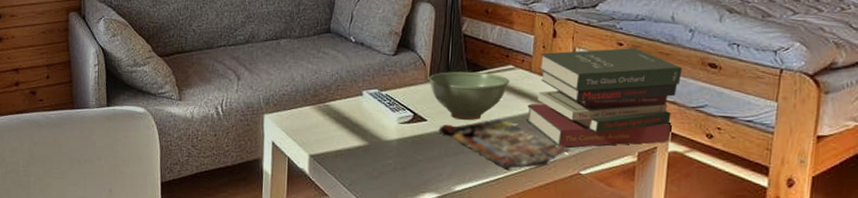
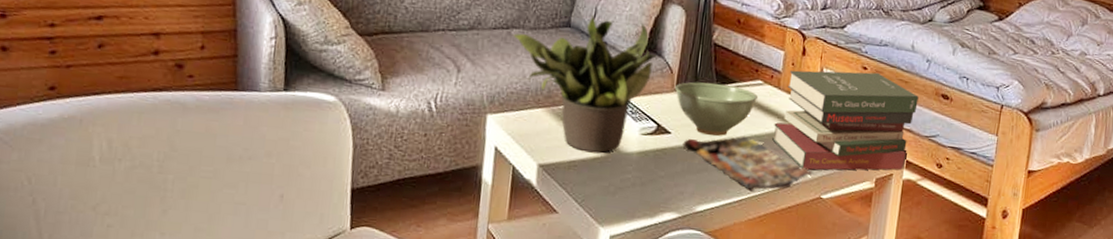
potted plant: none [281,19,409,142] -> present [512,14,656,153]

